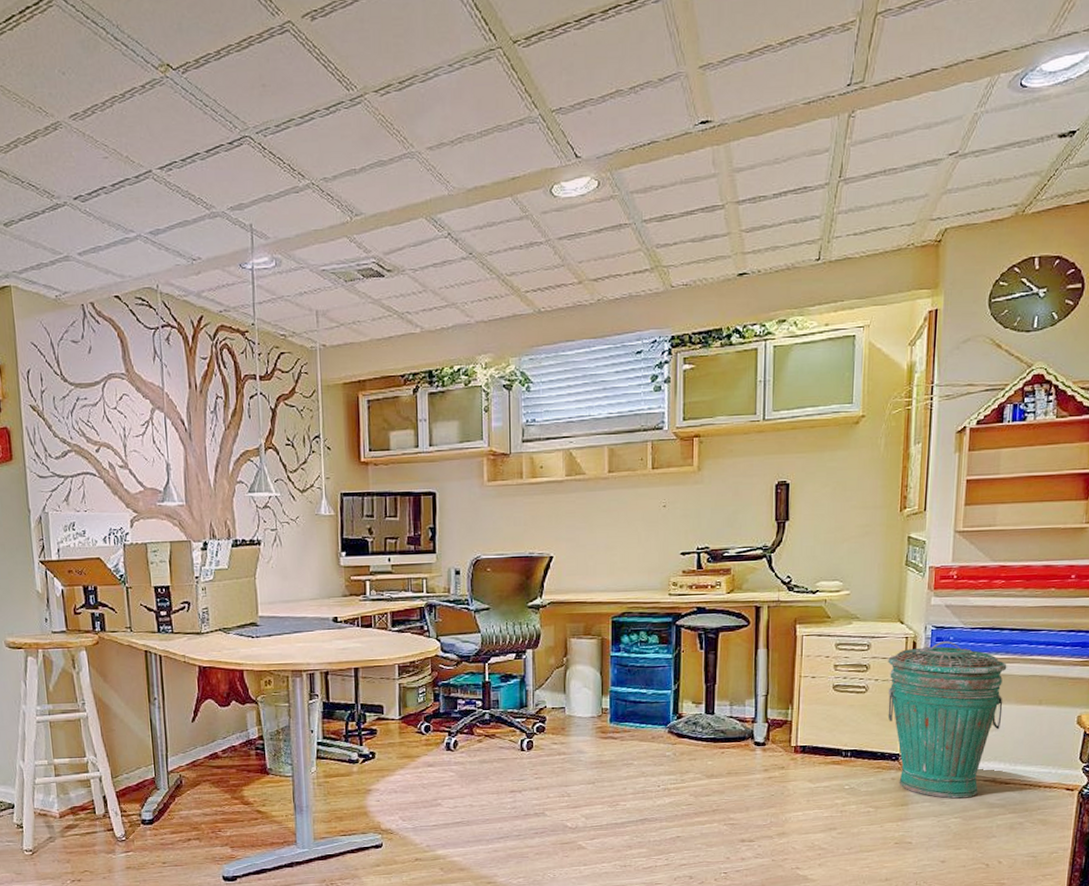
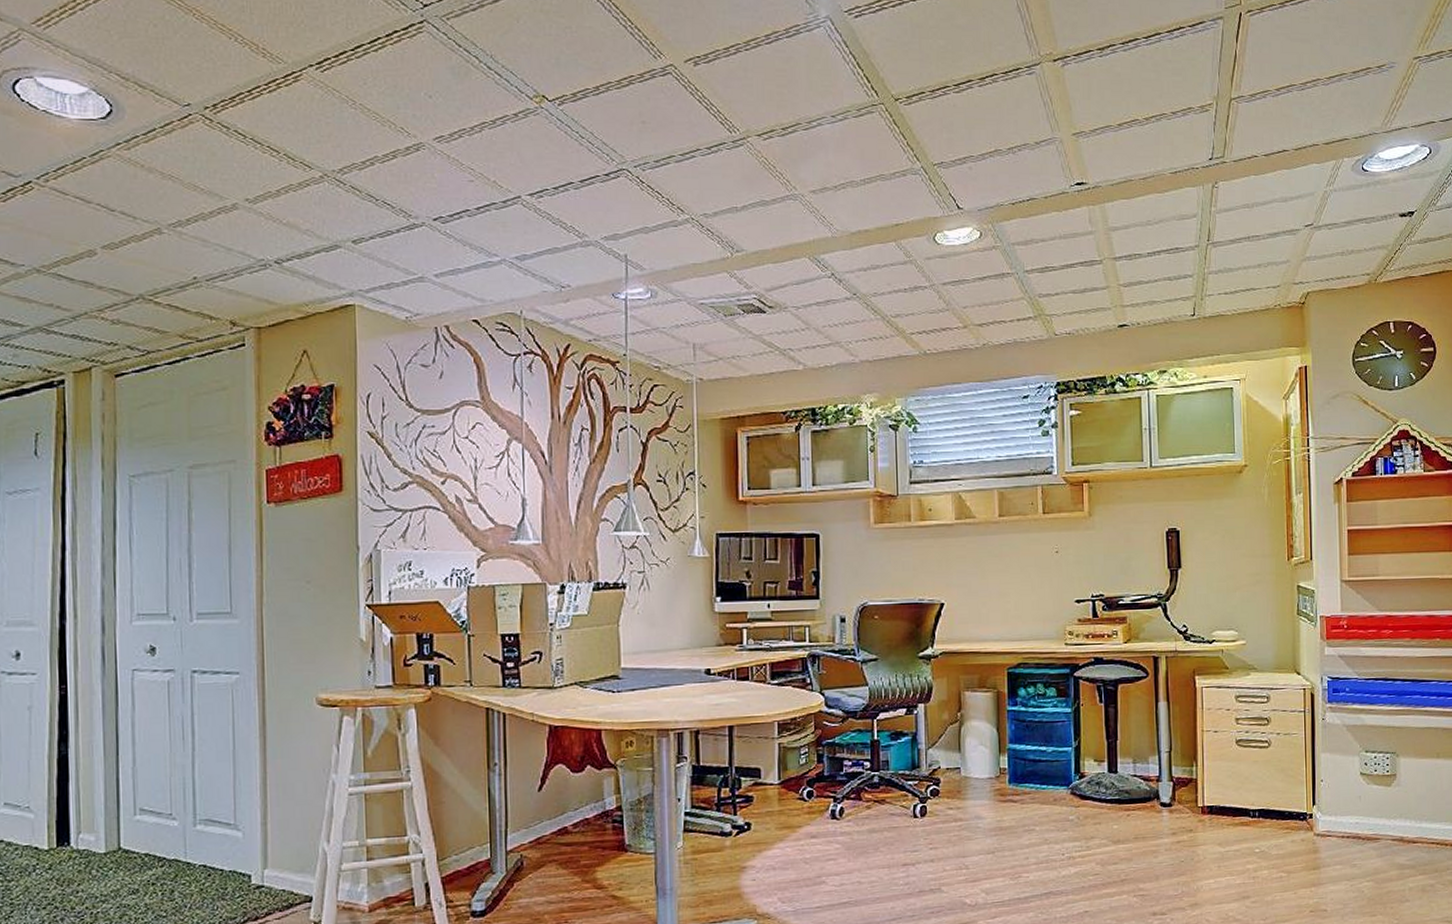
trash can: present [887,641,1007,799] -> none [1288,693,1403,861]

